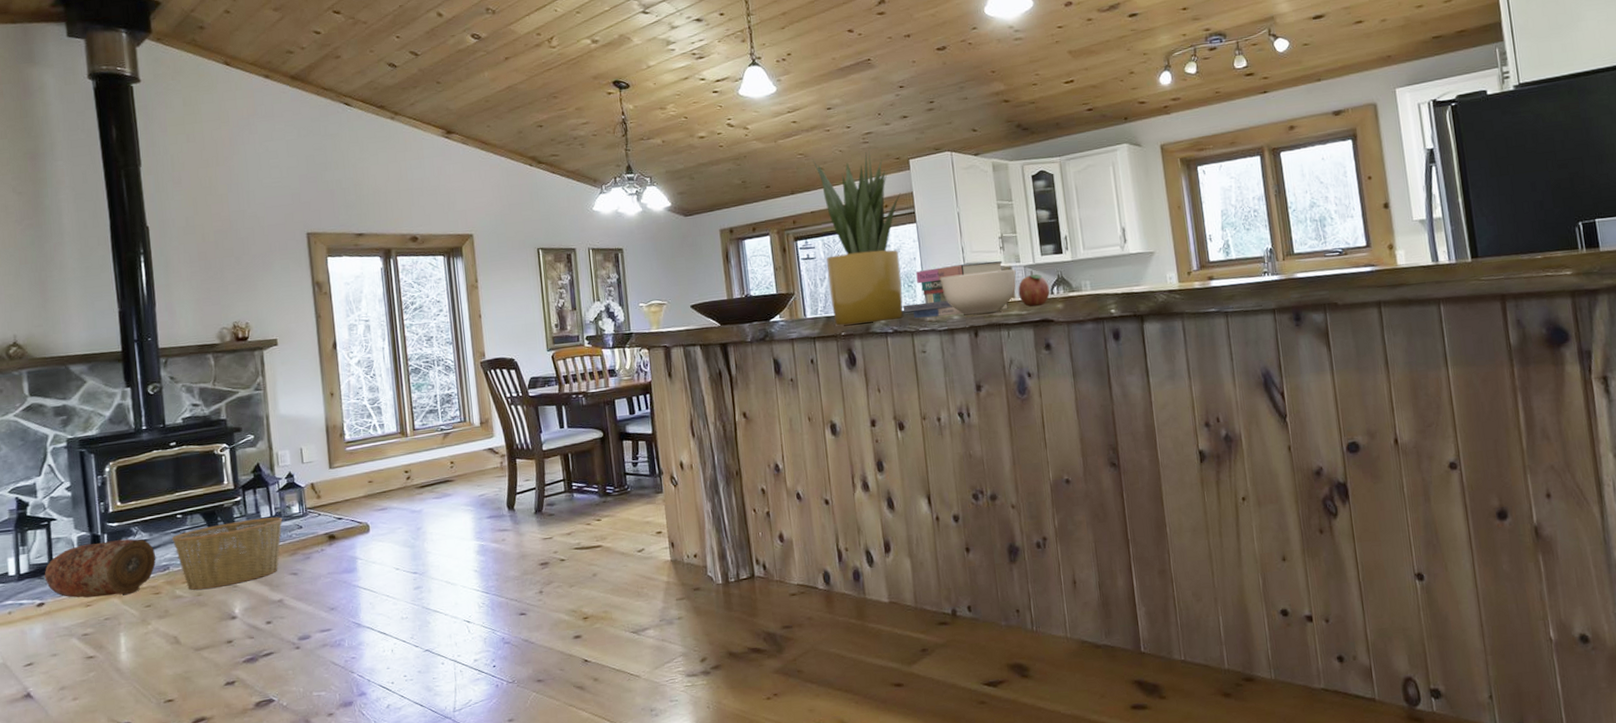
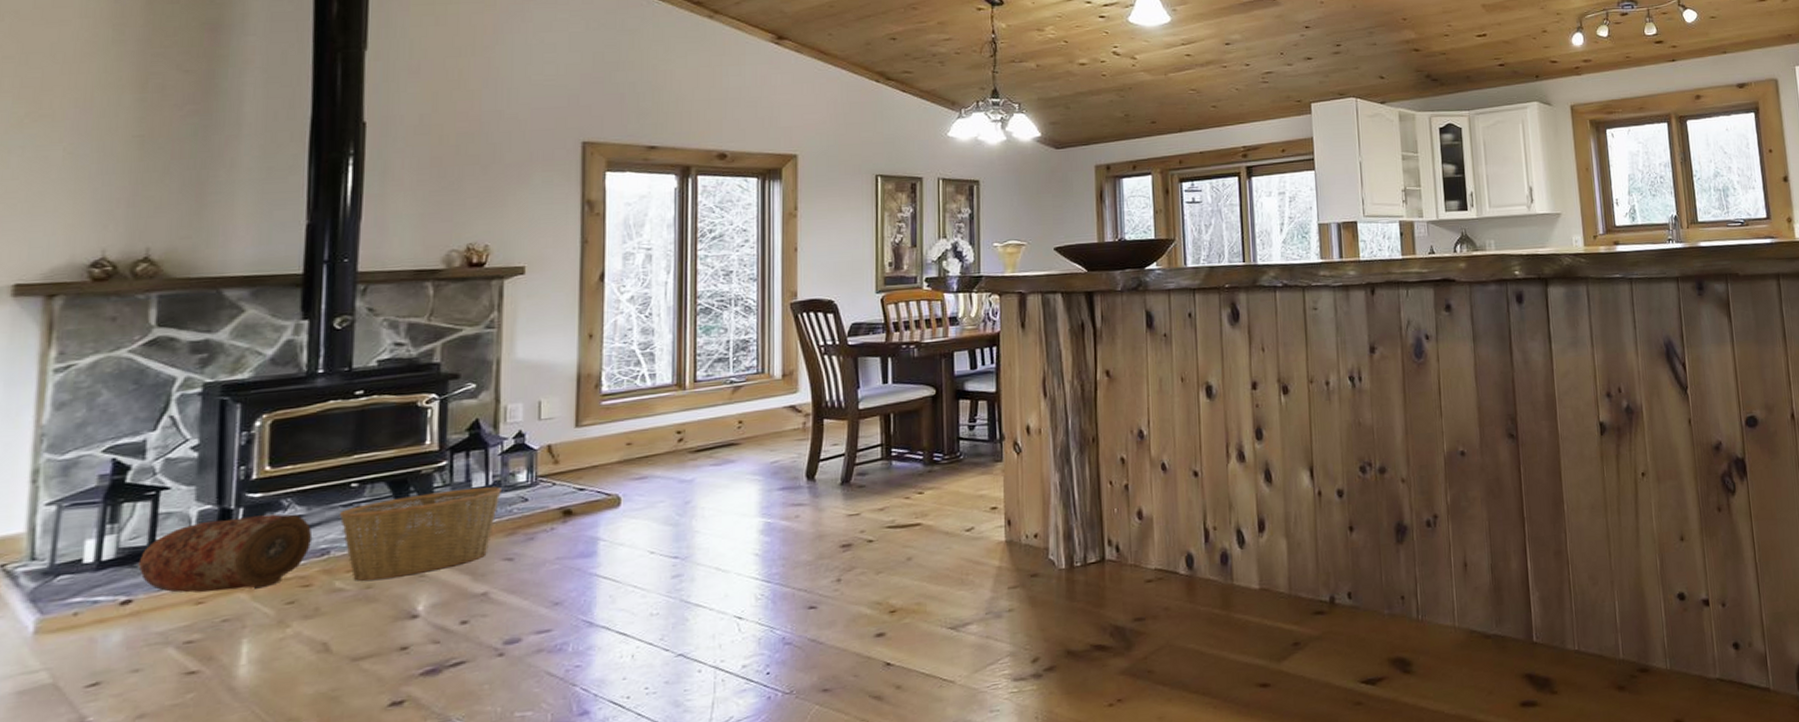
planter: present [812,149,903,326] -> none [1205,90,1300,277]
books: present [903,261,1008,319] -> none [1295,215,1408,273]
bowl: present [940,269,1017,316] -> none [1337,224,1419,271]
fruit: present [1018,270,1050,308] -> none [1419,227,1453,266]

